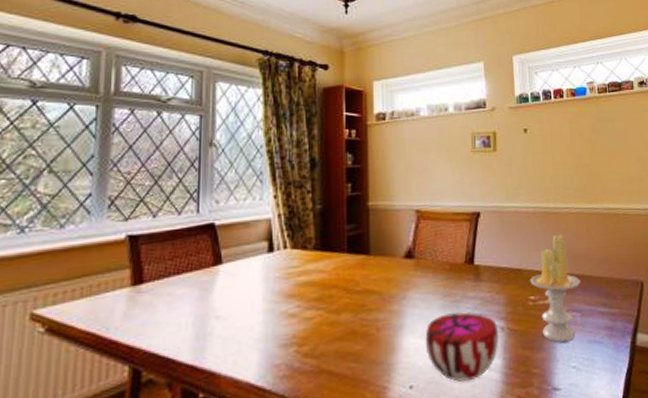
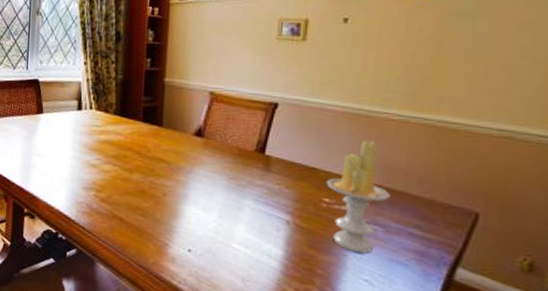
decorative bowl: present [425,312,499,382] -> none [206,195,283,261]

